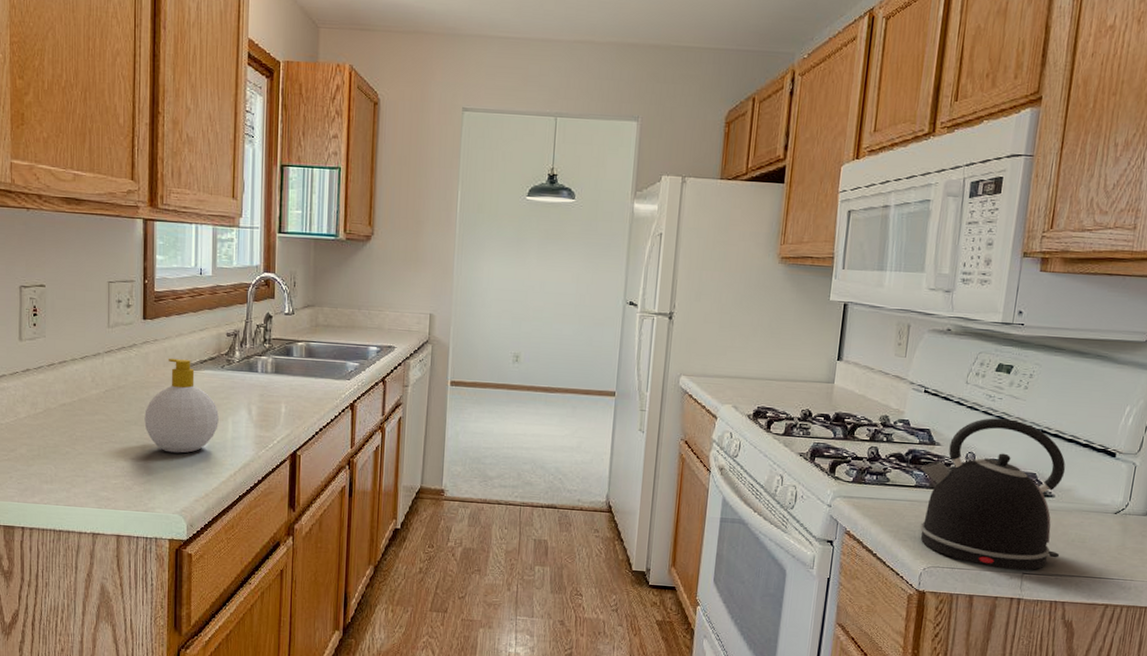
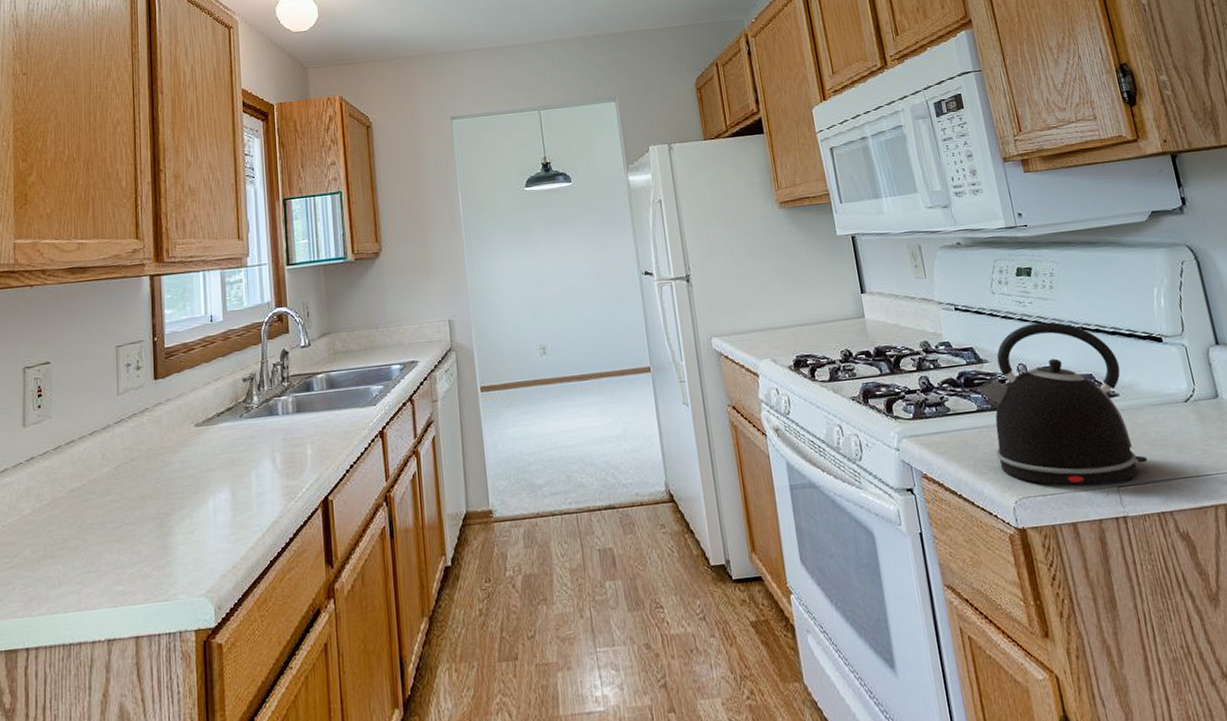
soap bottle: present [144,358,219,453] -> none [160,414,241,525]

